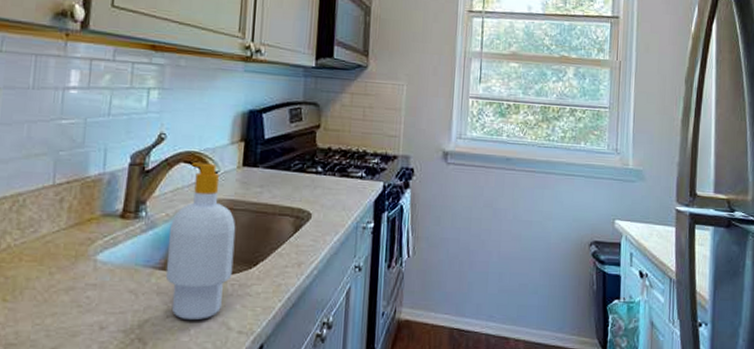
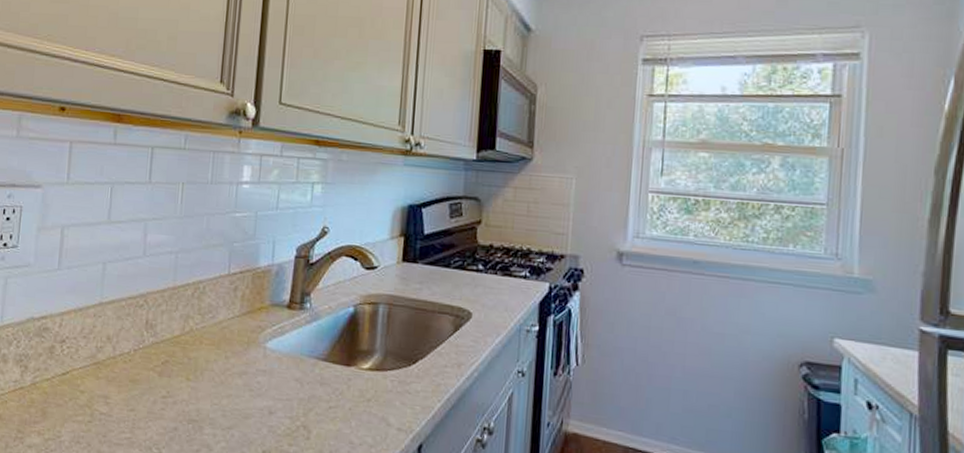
soap bottle: present [165,162,236,321] -> none [328,256,396,413]

